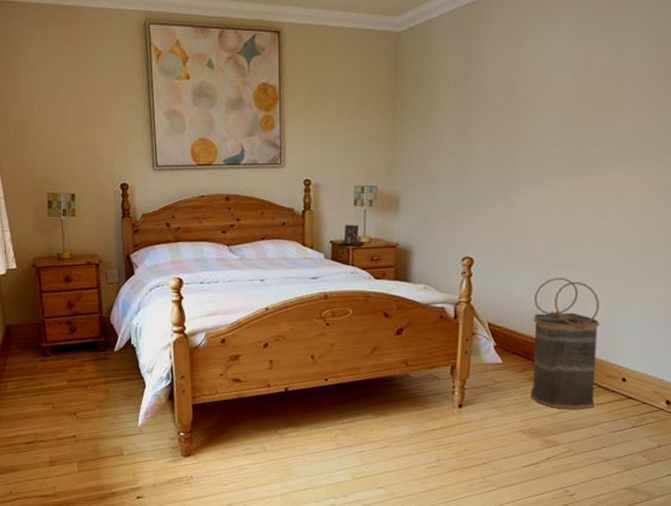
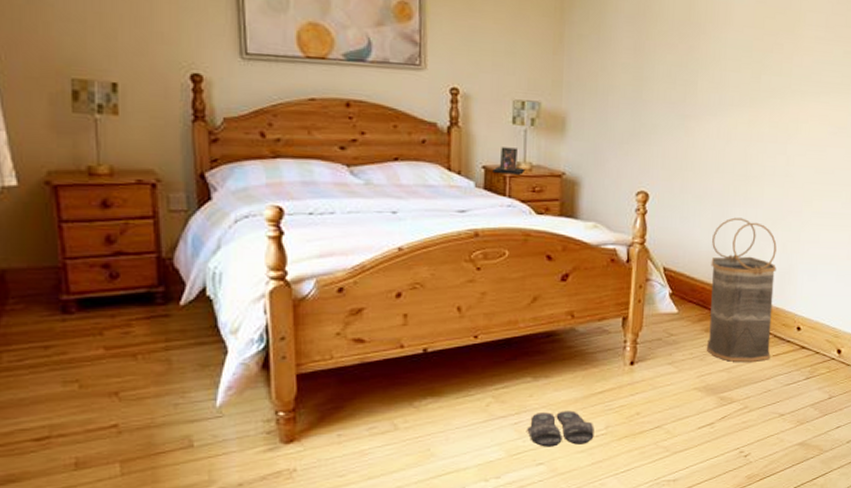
slippers: none [369,444,427,474] -> present [527,410,594,447]

